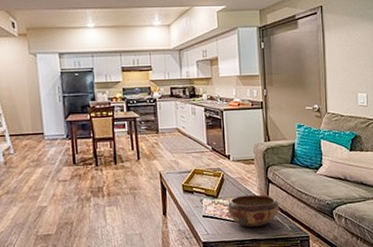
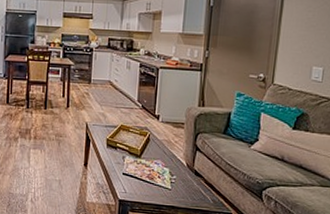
decorative bowl: present [228,194,279,228] -> none [149,159,204,195]

